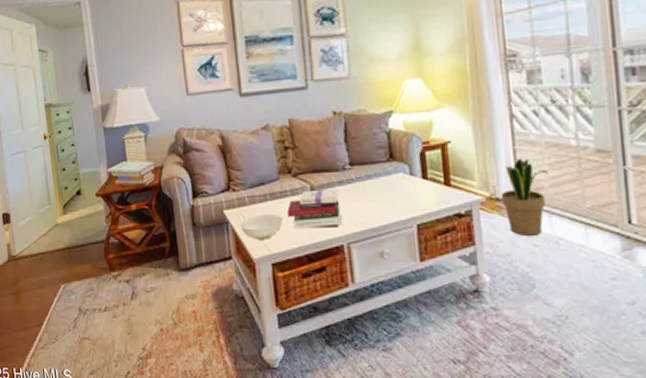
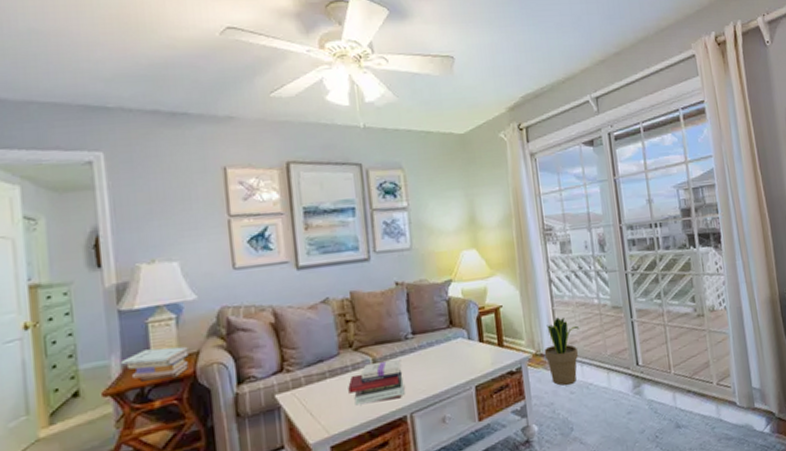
bowl: present [240,213,284,240] -> none [294,392,344,423]

